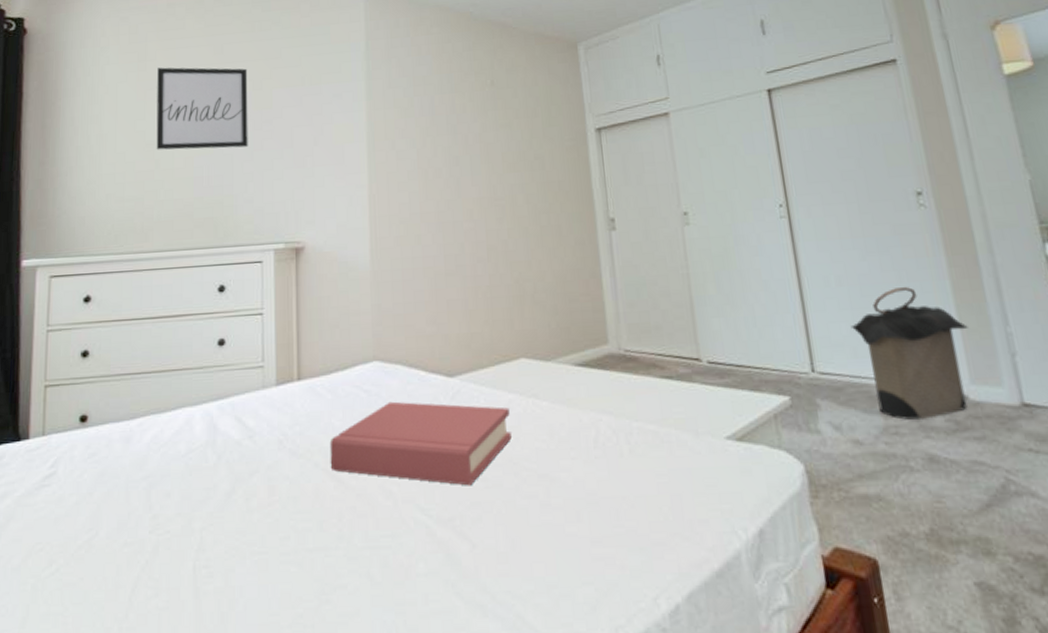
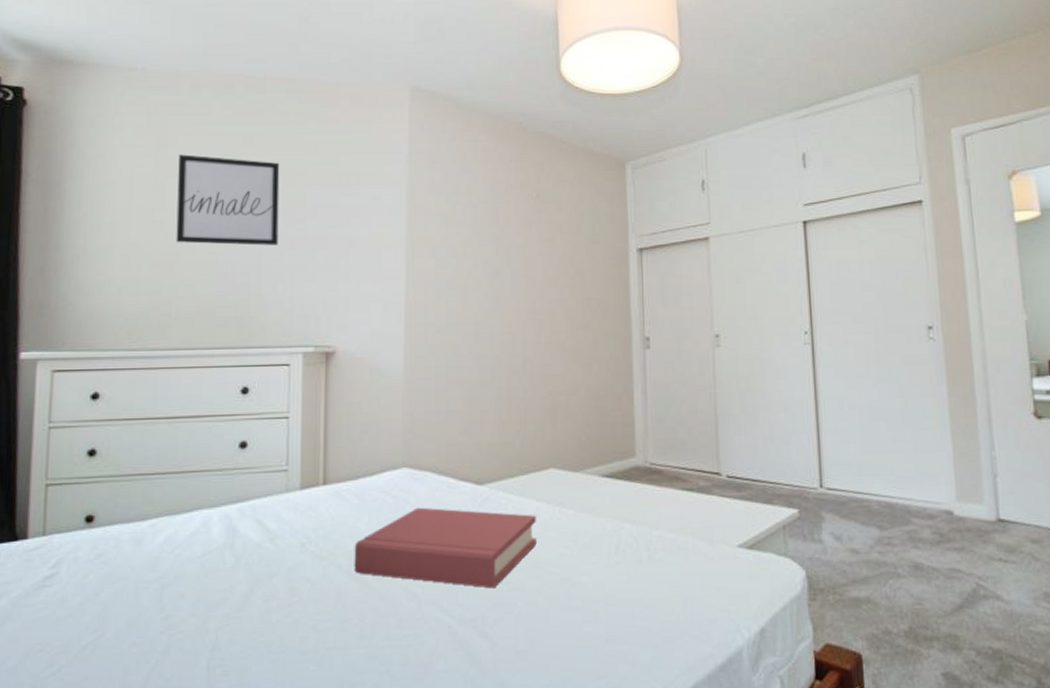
laundry hamper: present [850,287,968,420] -> none [858,413,960,532]

